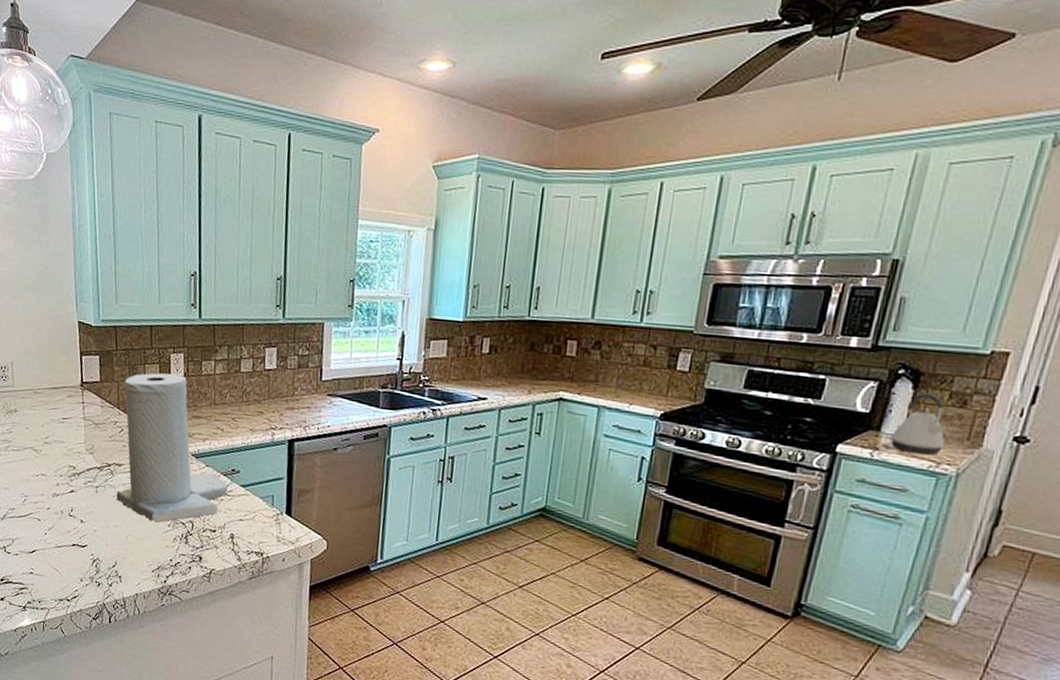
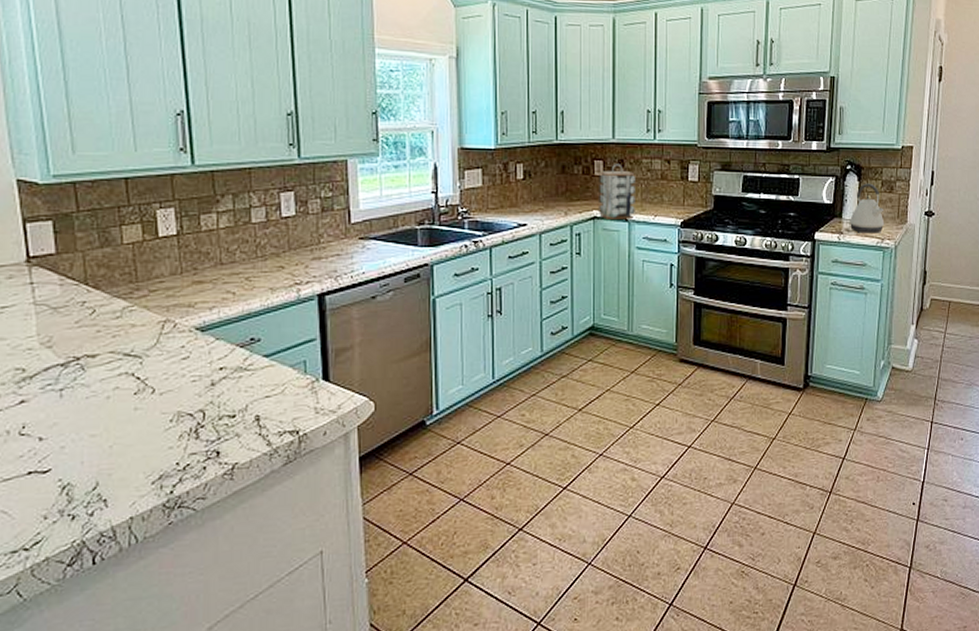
paper towel: present [116,373,228,523] -> none [91,233,246,420]
spice rack: none [564,345,613,406] -> present [597,164,635,221]

